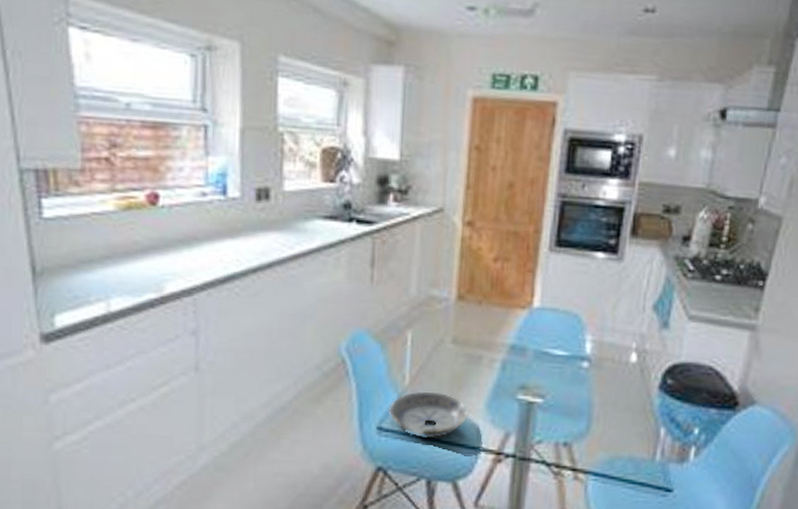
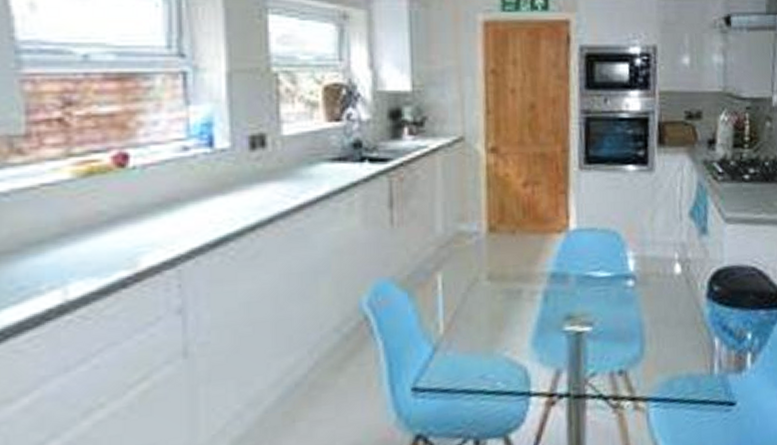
bowl: present [388,391,469,438] -> none [423,336,514,392]

